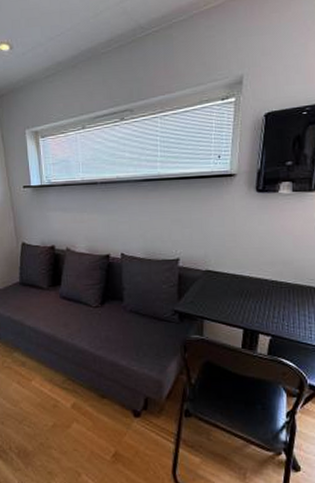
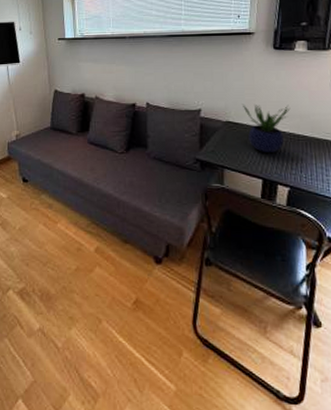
potted plant: none [223,251,274,301] -> present [243,104,291,152]

